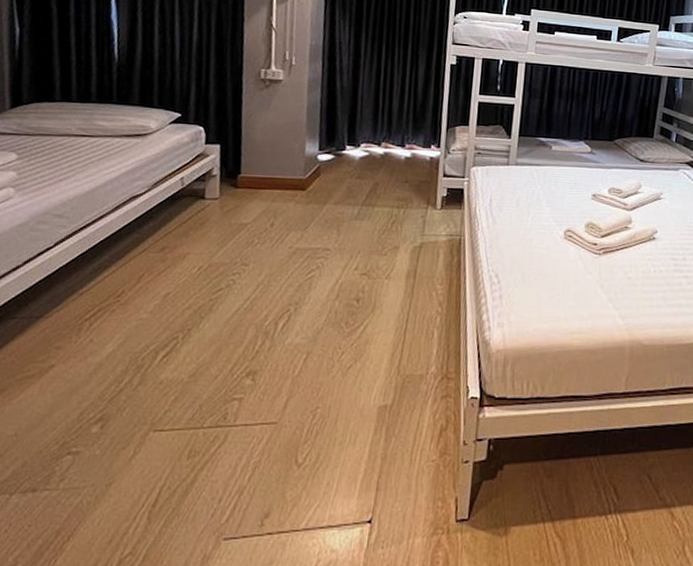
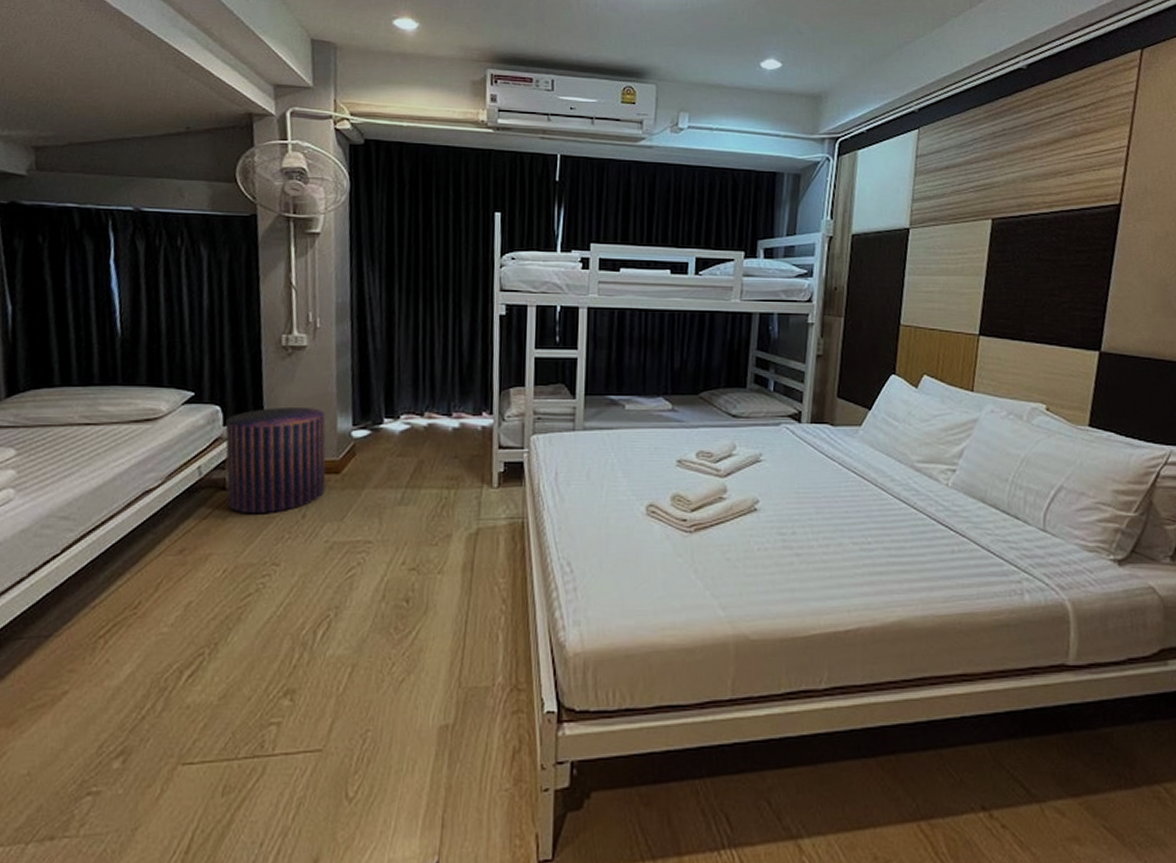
pouf: none [205,131,296,221] -> present [225,408,326,513]

